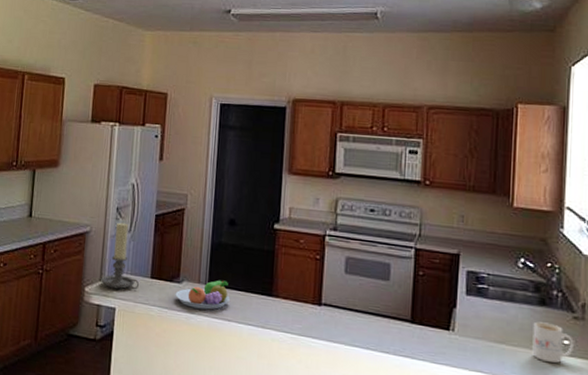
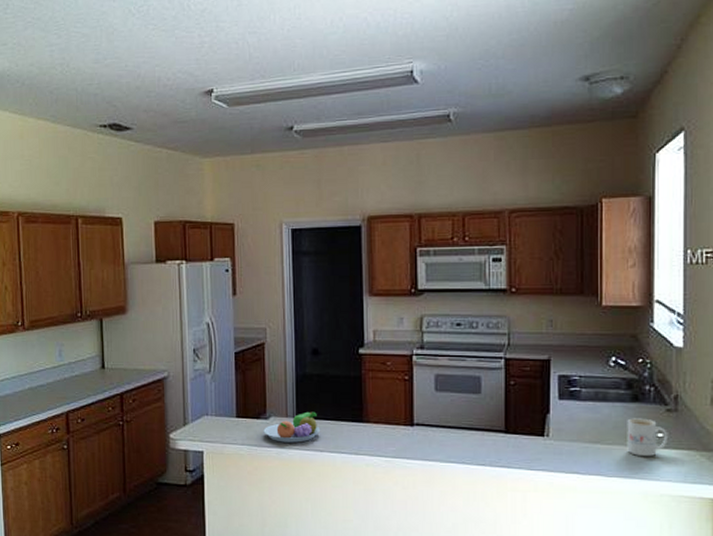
candle holder: present [101,222,140,290] -> none [185,364,226,432]

